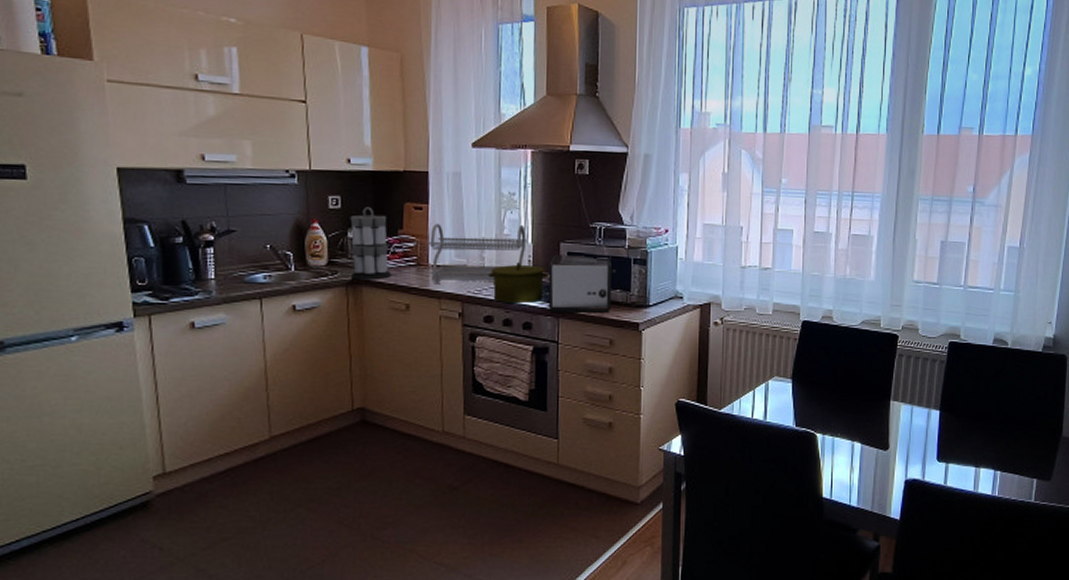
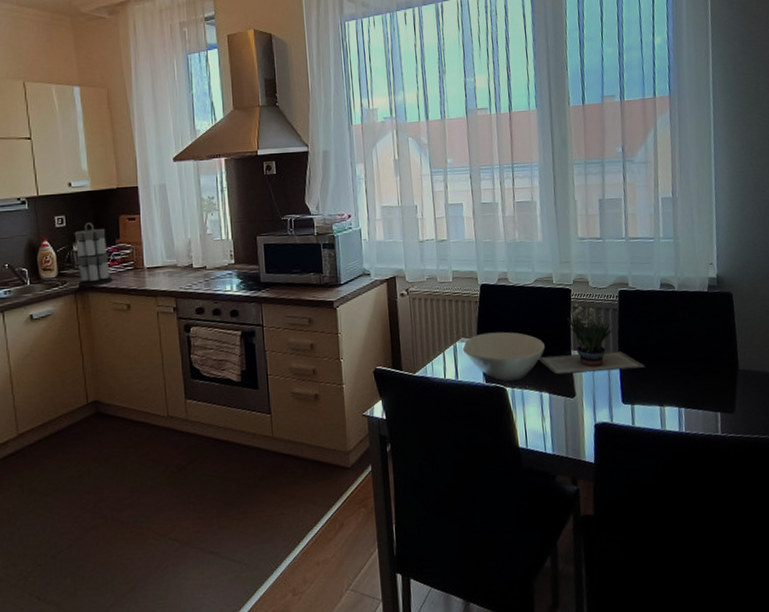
dish rack: present [428,223,527,285] -> none [142,224,228,285]
cooking pot: present [488,262,549,304] -> none [196,258,249,295]
toaster: present [548,255,615,314] -> none [248,243,308,300]
bowl: none [774,373,863,427] -> present [462,331,545,381]
potted flower: none [855,350,967,426] -> present [538,303,646,375]

